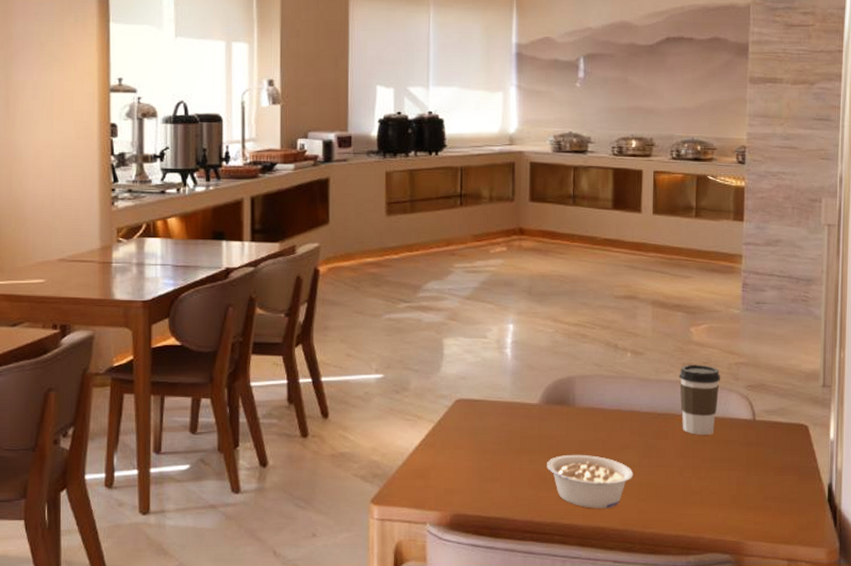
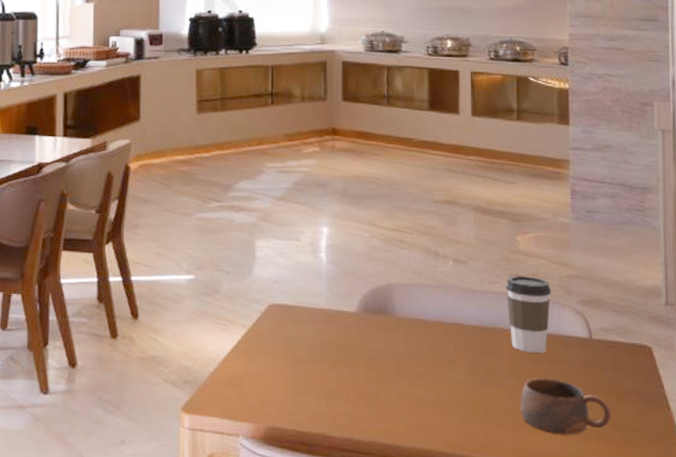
legume: present [547,454,634,509] -> none [366,368,460,429]
cup: none [688,458,770,507] -> present [521,378,612,435]

